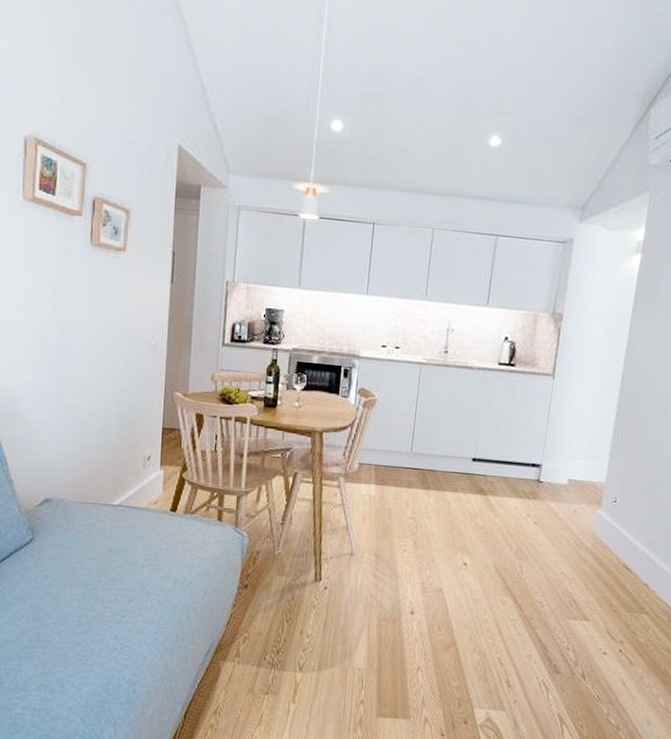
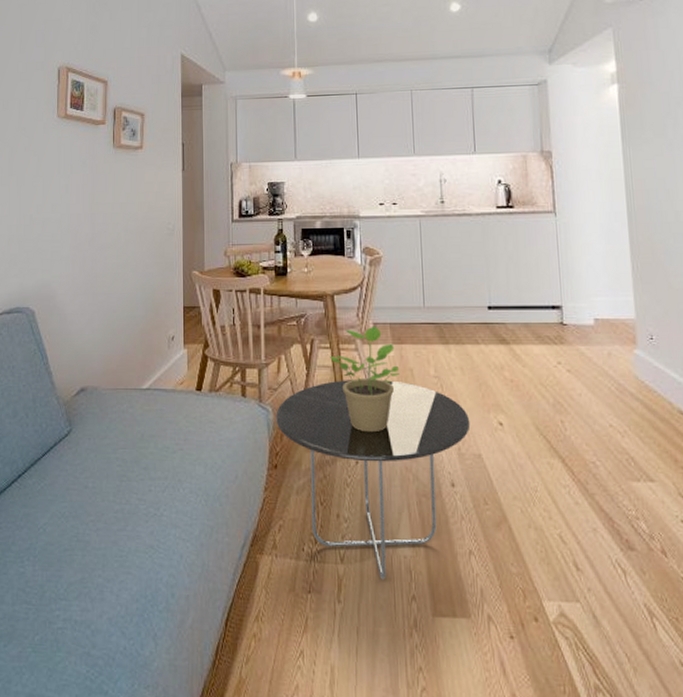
side table: none [250,513,438,686] -> present [276,380,471,580]
potted plant: none [311,465,378,563] -> present [330,326,400,433]

